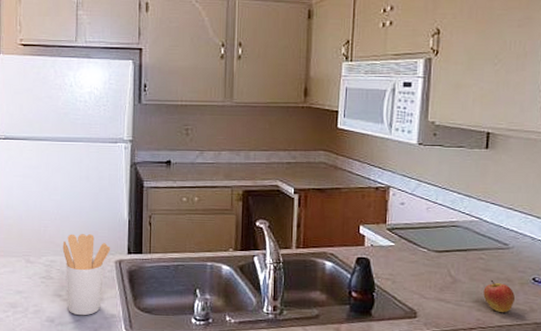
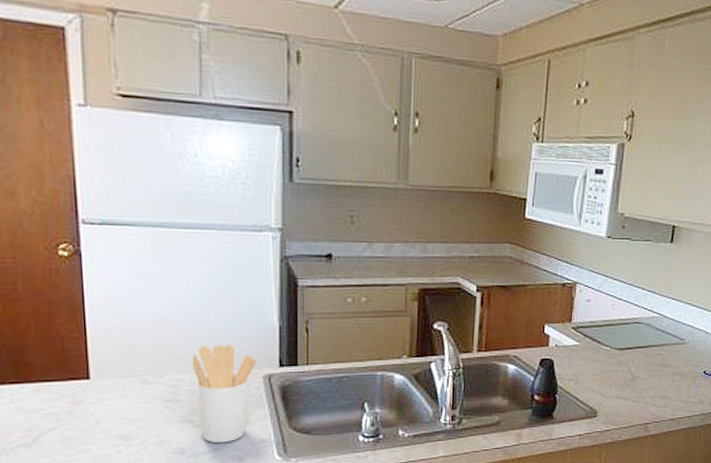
fruit: present [483,279,515,312] -> none [659,374,687,406]

